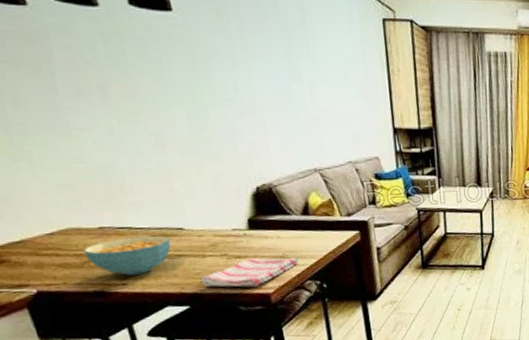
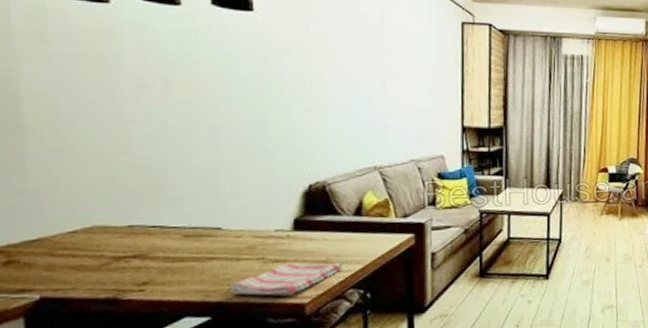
cereal bowl: present [83,235,171,275] -> none [105,235,204,280]

